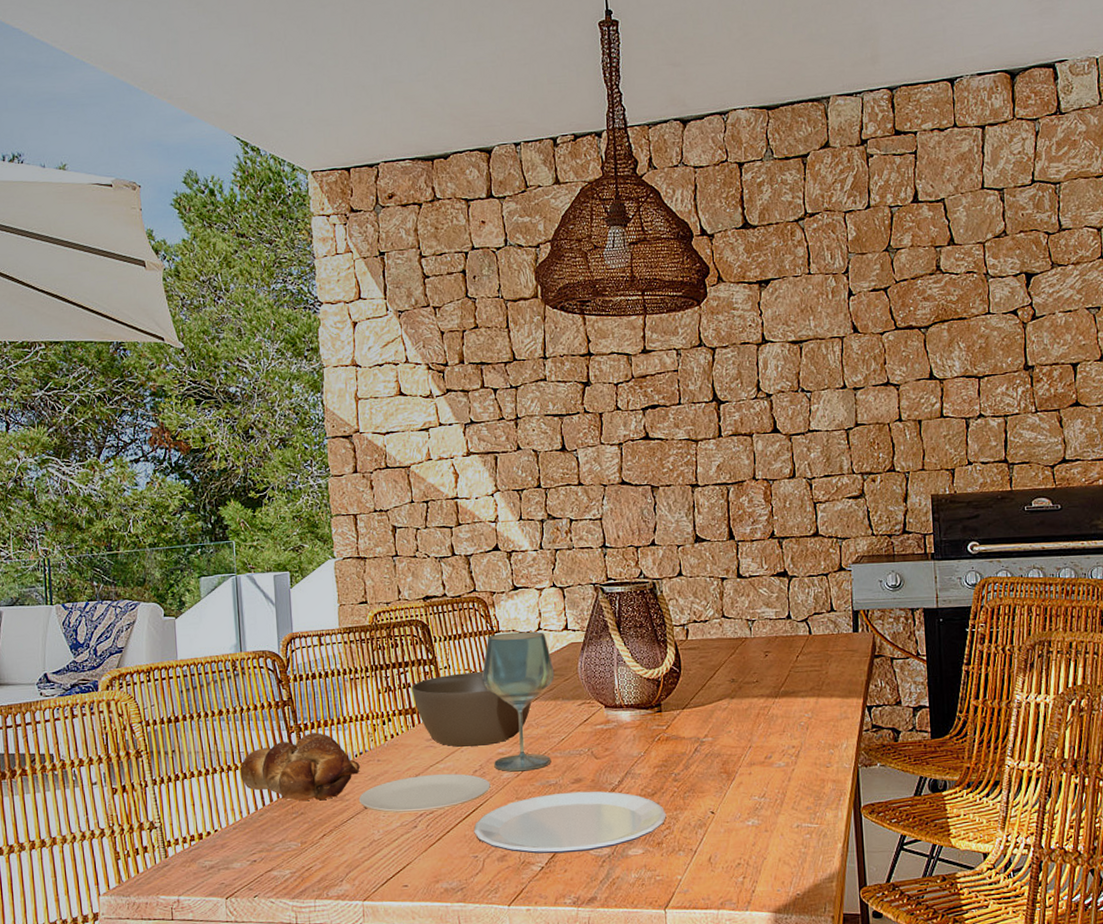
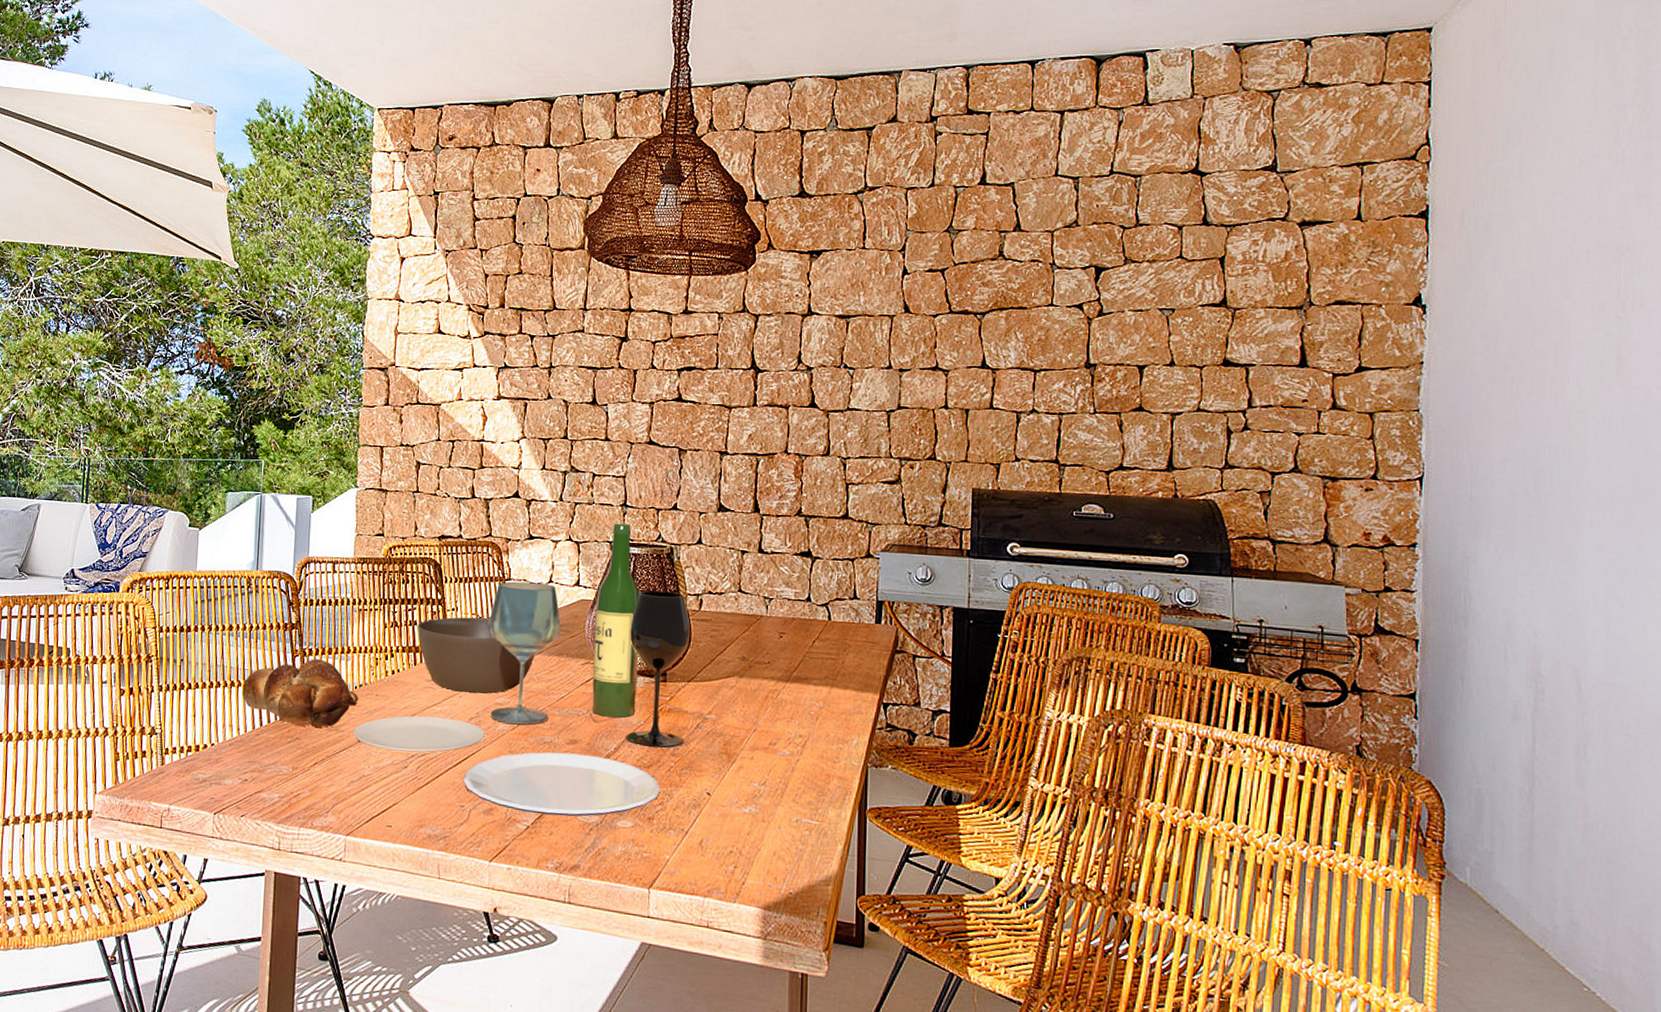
wine bottle: none [586,564,635,753] -> present [591,523,639,718]
wineglass: none [621,625,684,776] -> present [626,590,691,748]

